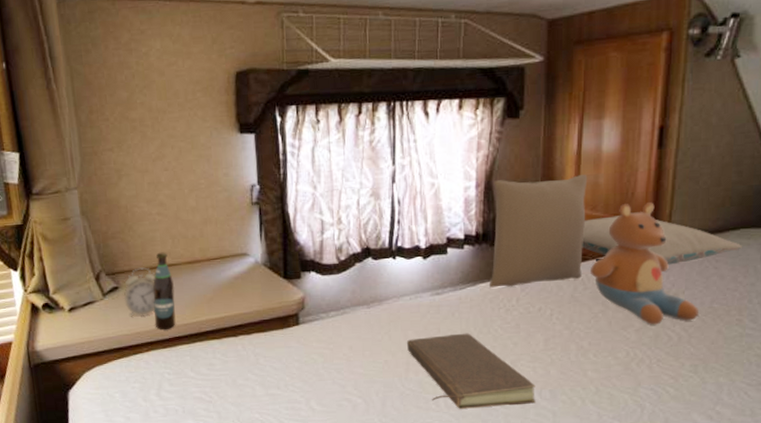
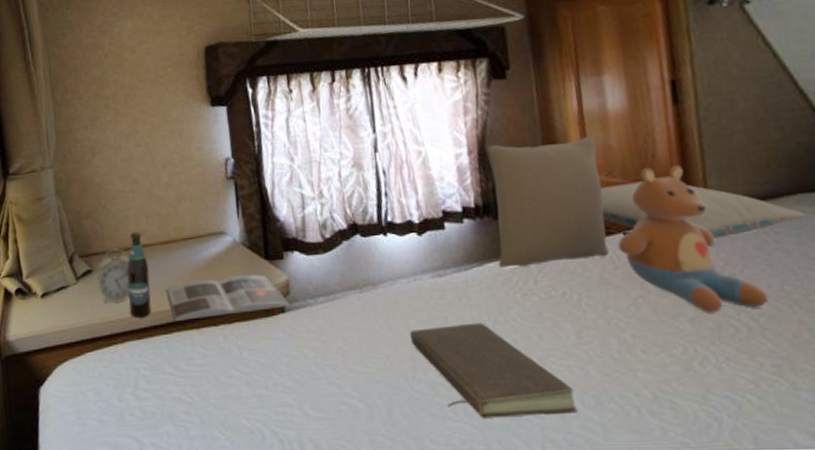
magazine: none [190,292,305,332] -> present [166,274,291,321]

